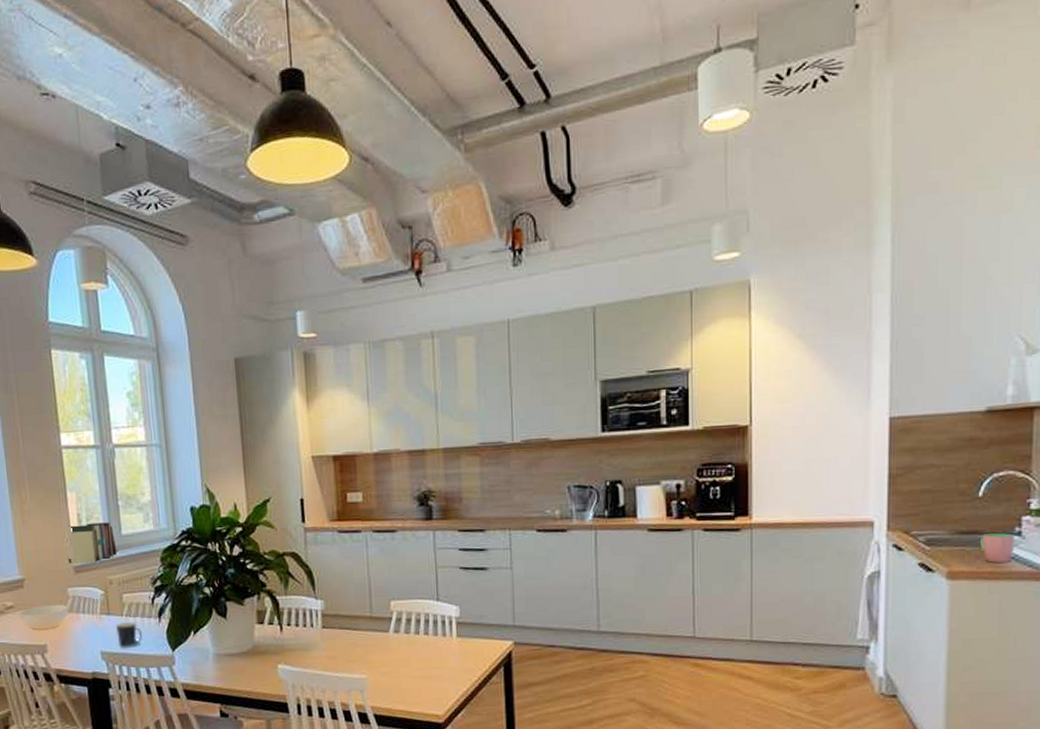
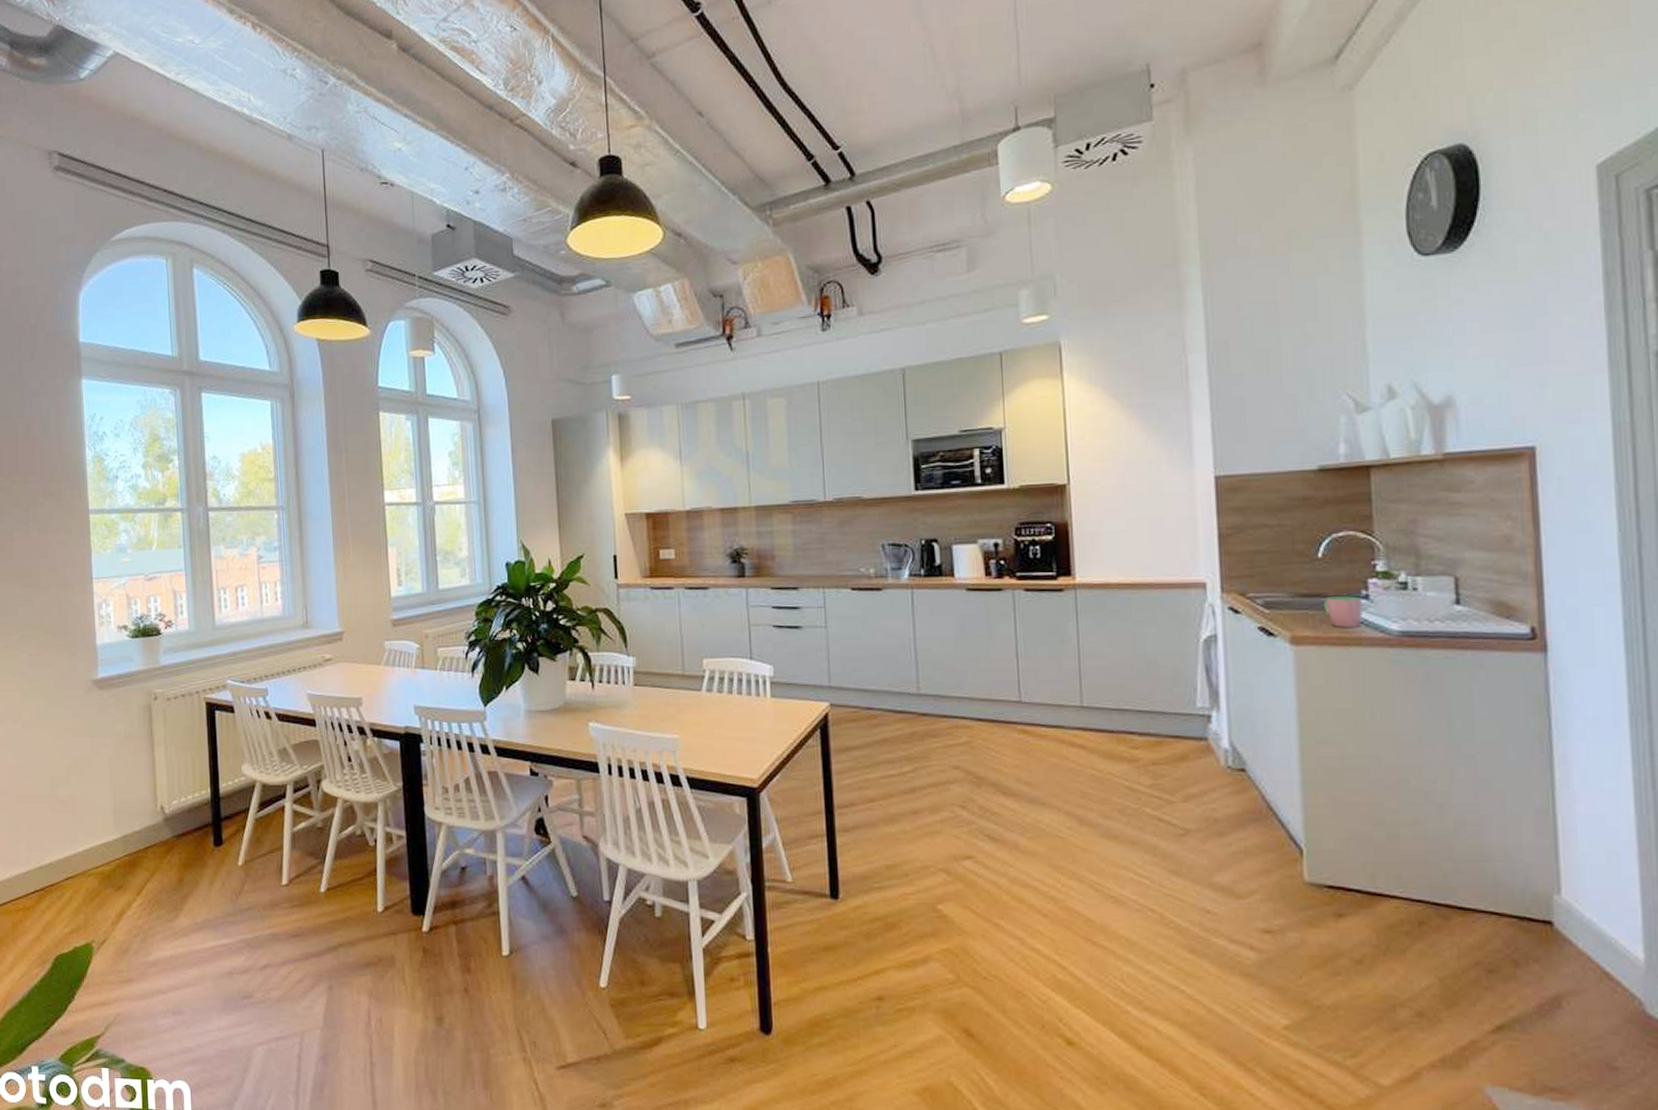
bowl: present [19,605,70,630] -> none [337,658,386,683]
books: present [67,522,117,564] -> none [386,577,434,618]
mug: present [116,622,143,649] -> none [430,677,456,704]

